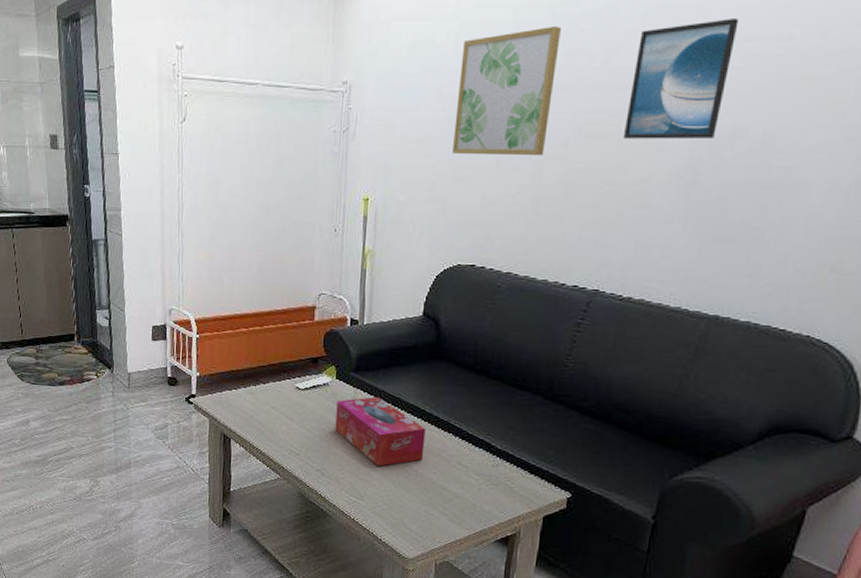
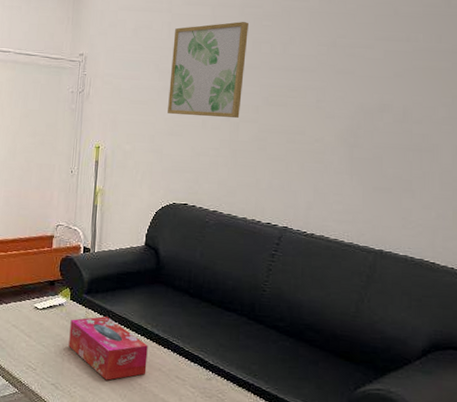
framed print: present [622,18,739,140] -> none [299,24,378,111]

